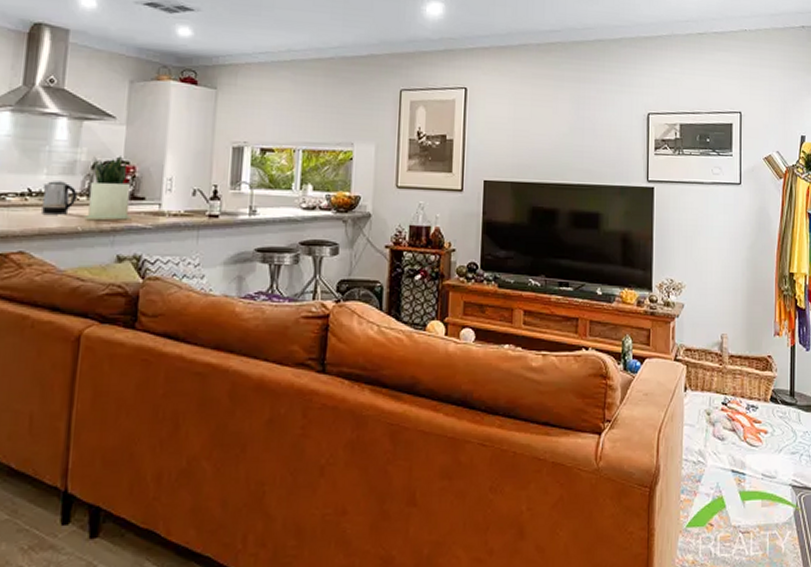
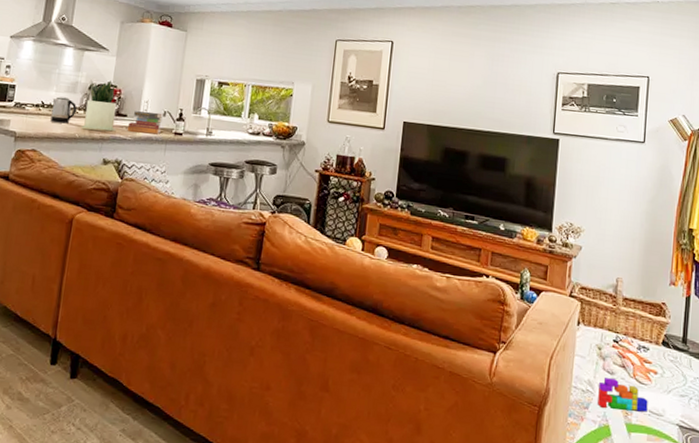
books: none [146,191,192,219] -> present [127,111,163,135]
toy blocks: none [710,445,760,478] -> present [598,378,648,412]

